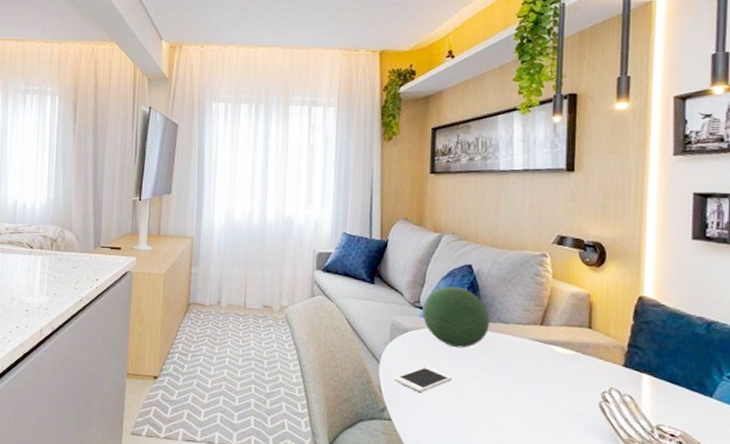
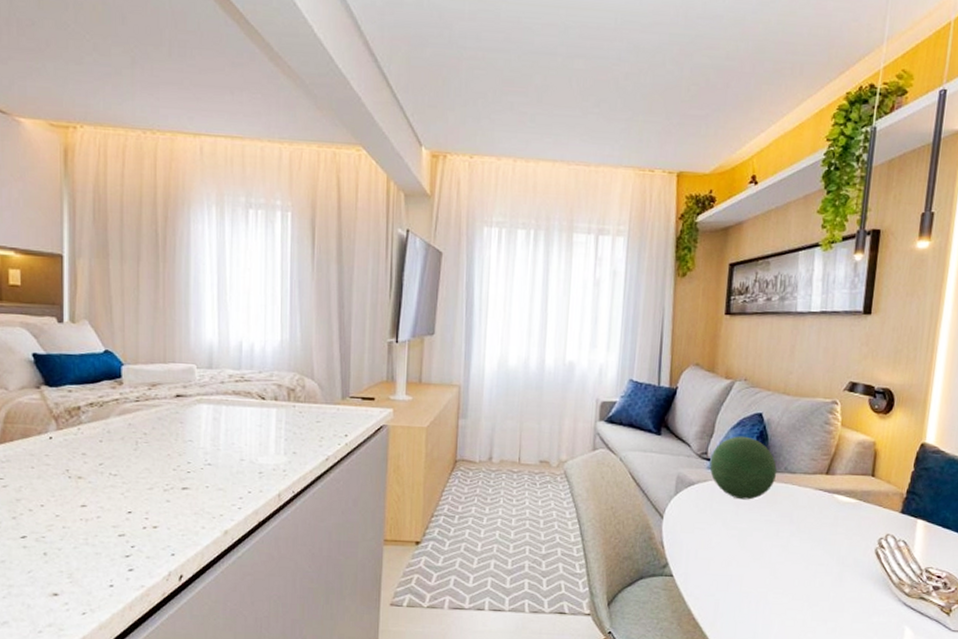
cell phone: present [394,366,452,393] -> none [677,520,736,547]

